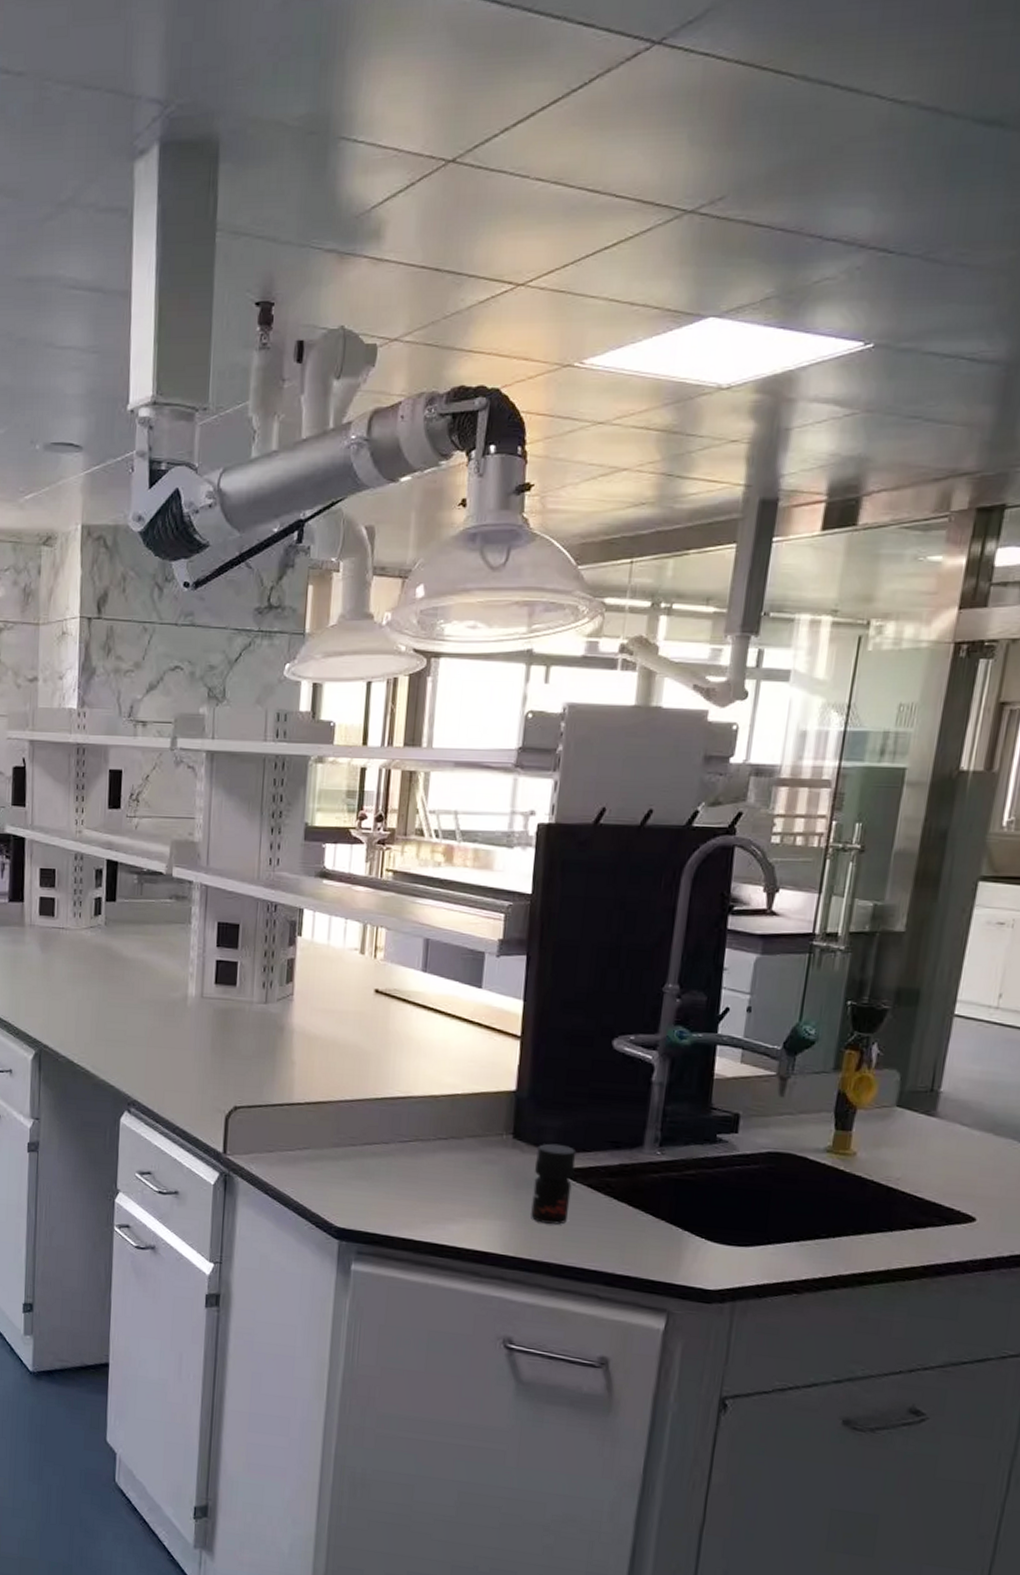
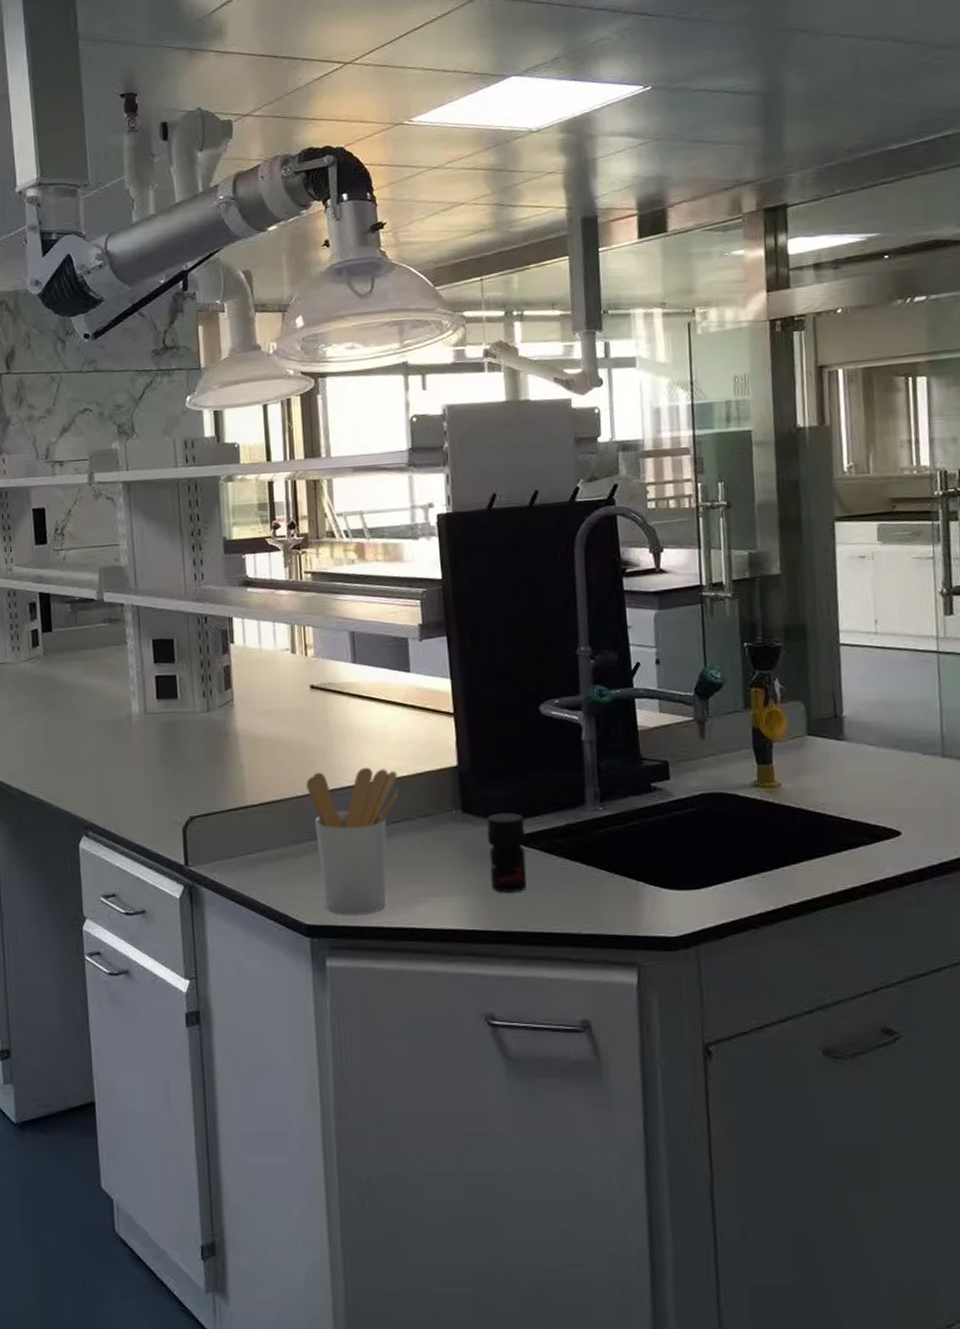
utensil holder: none [356,1078,452,1225] -> present [306,767,399,915]

